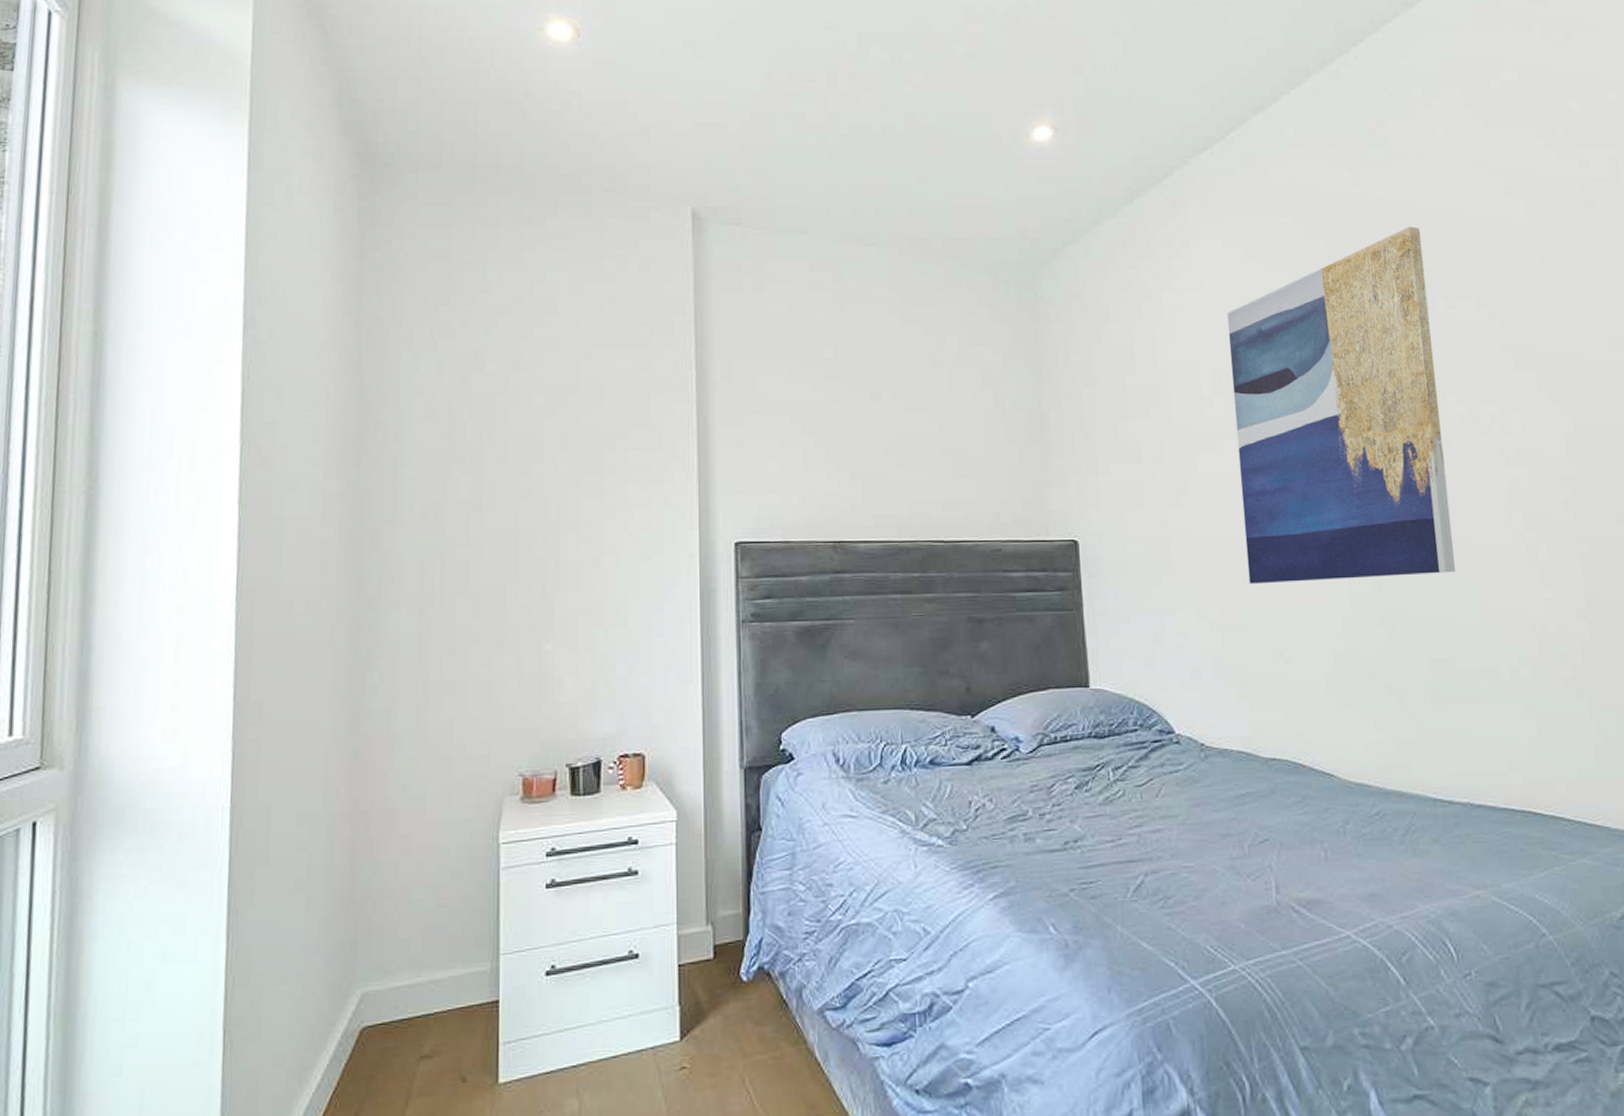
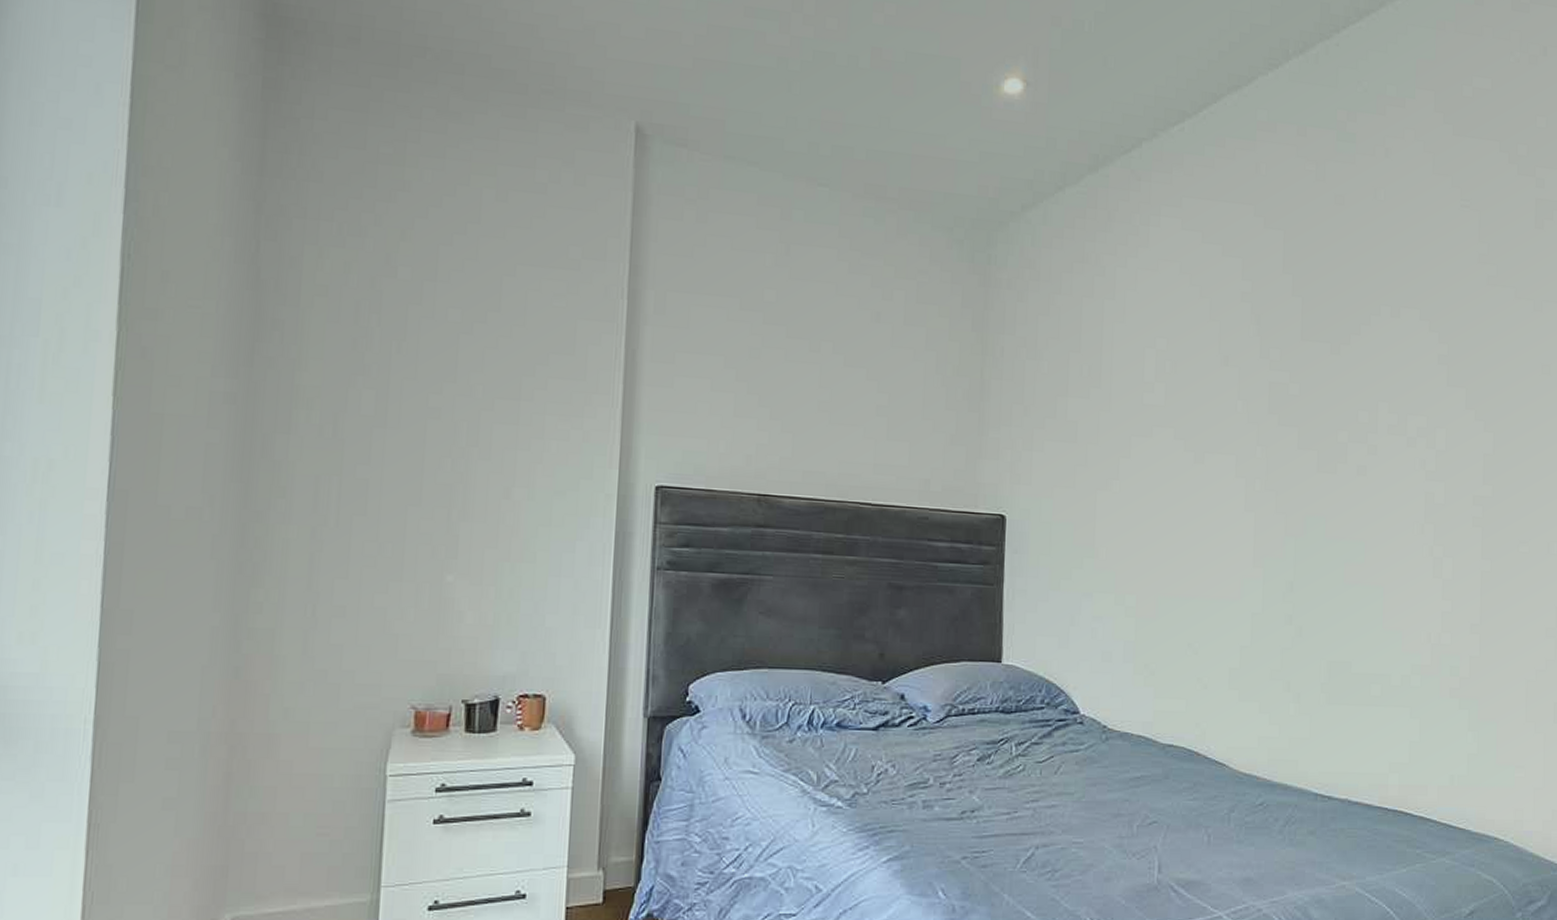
wall art: present [1226,226,1456,585] -> none [1168,228,1376,580]

